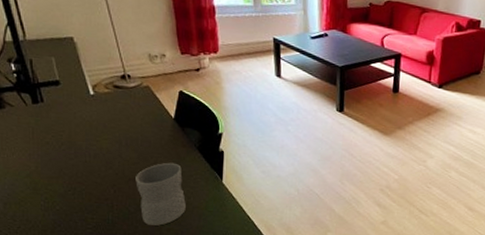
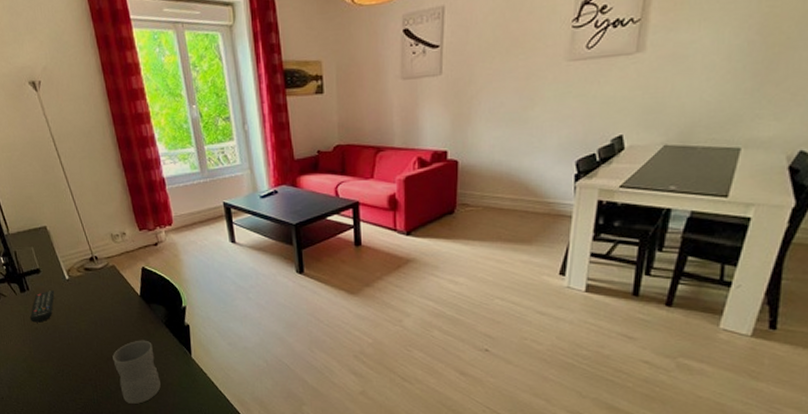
remote control: none [42,104,75,137] -> present [30,289,55,323]

